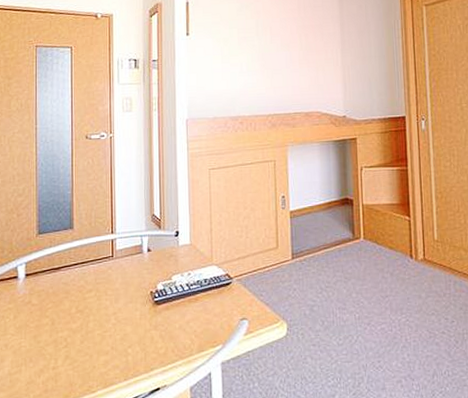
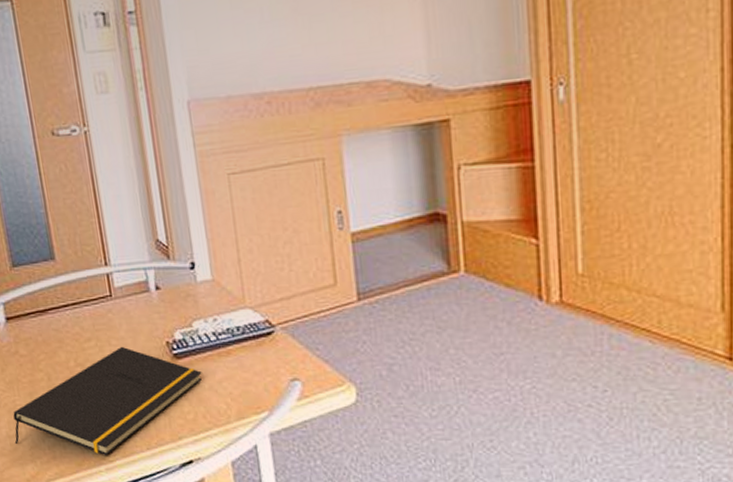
notepad: none [14,295,175,388] -> present [13,346,202,456]

